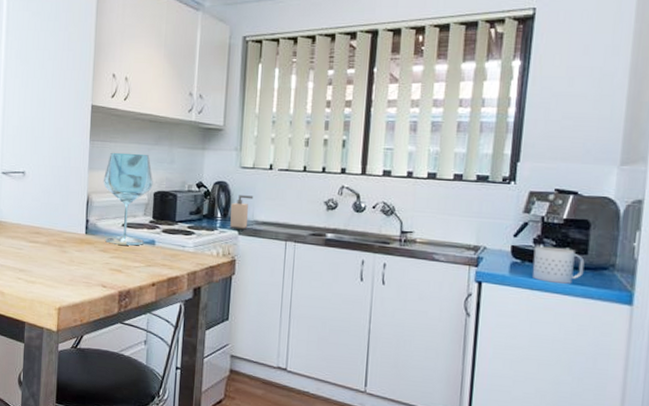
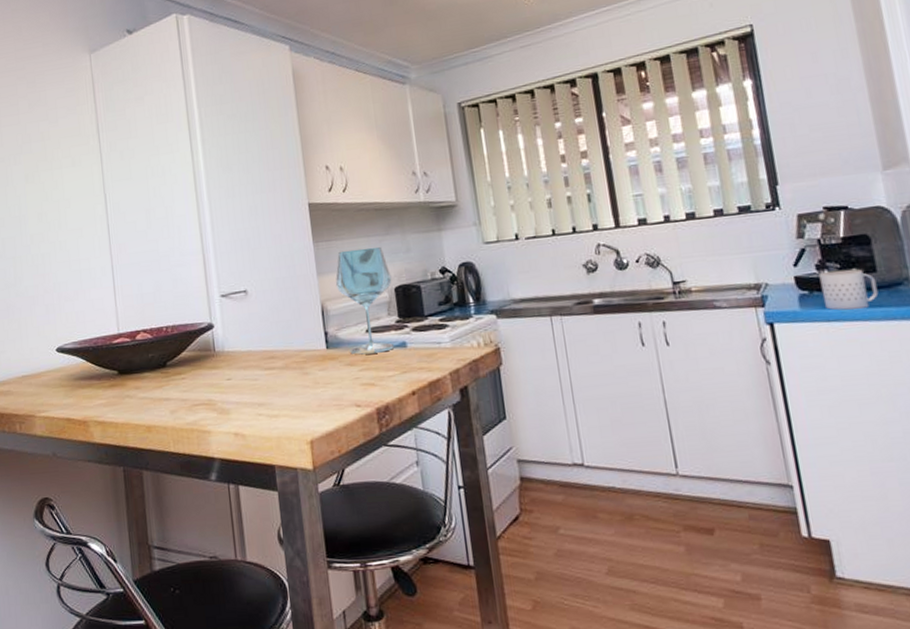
soap dispenser: present [230,195,254,230] -> none [481,272,506,314]

